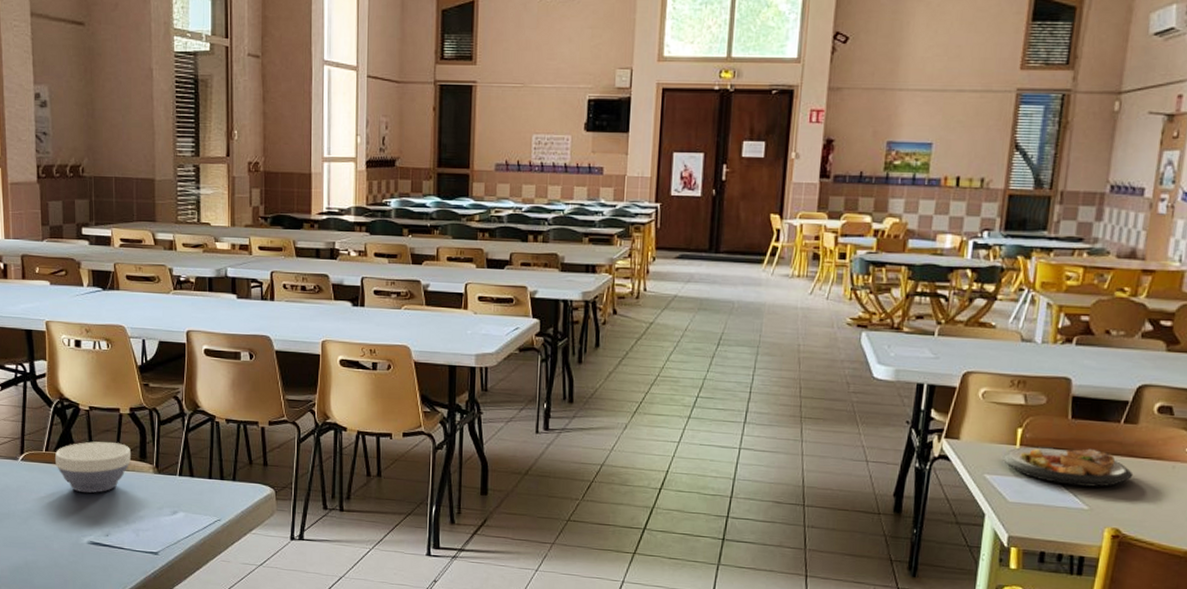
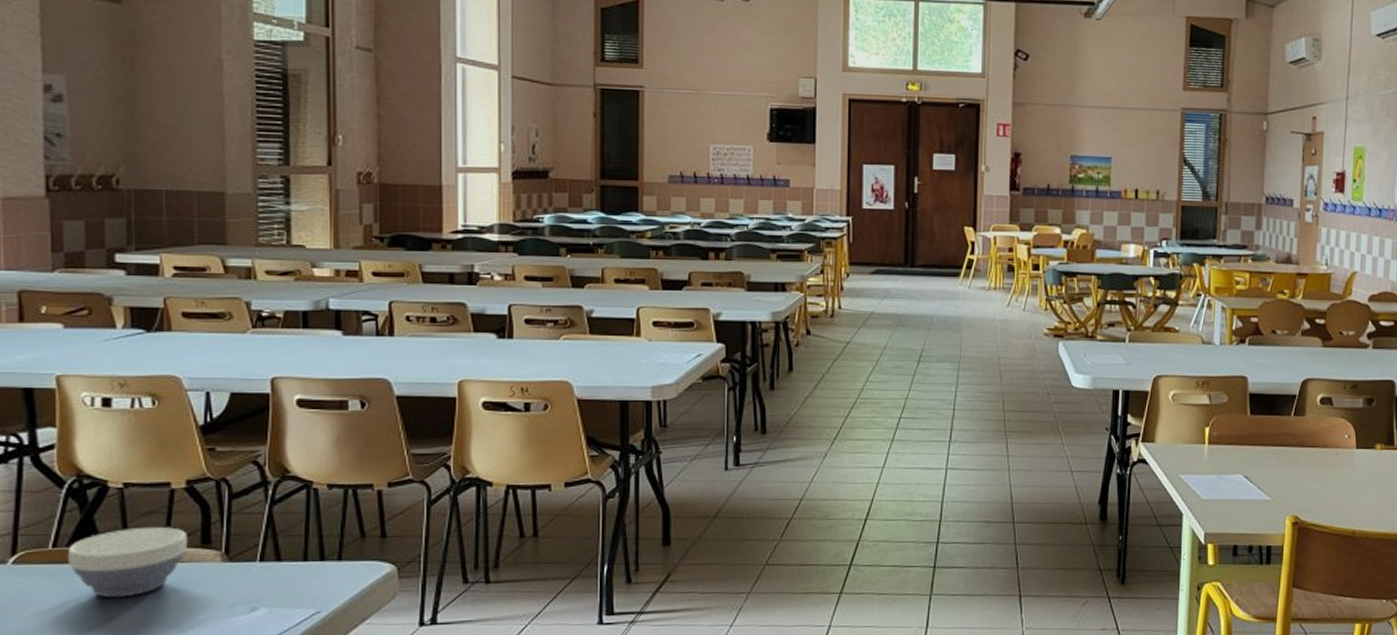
plate: present [1001,446,1134,487] -> none [1193,442,1305,479]

